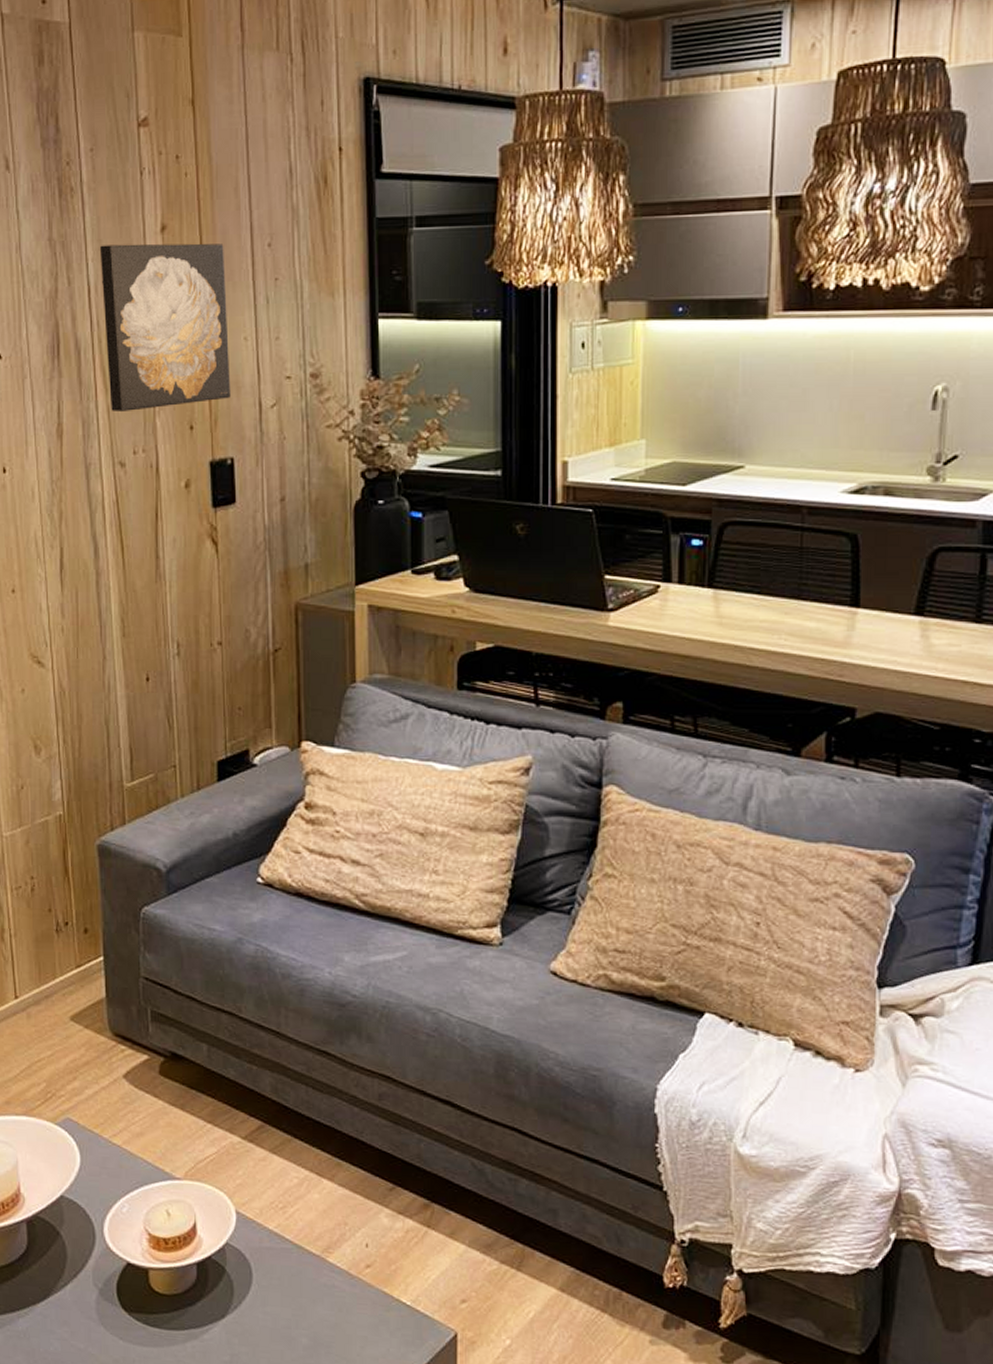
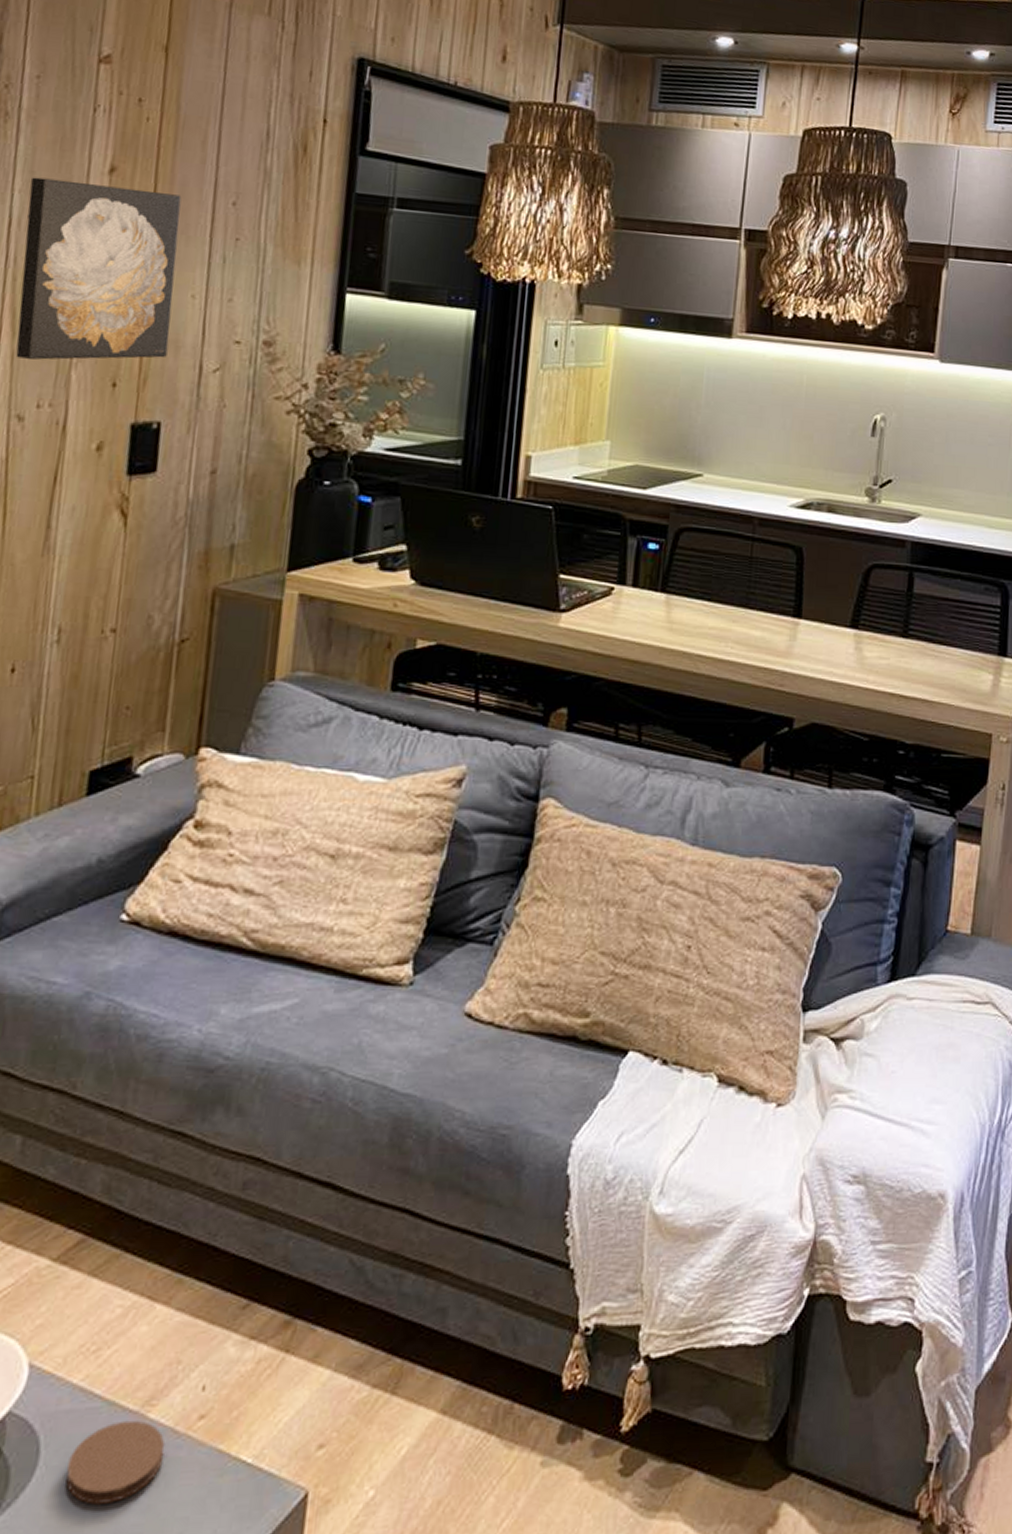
coaster: none [274,1260,343,1318] -> present [66,1420,166,1505]

